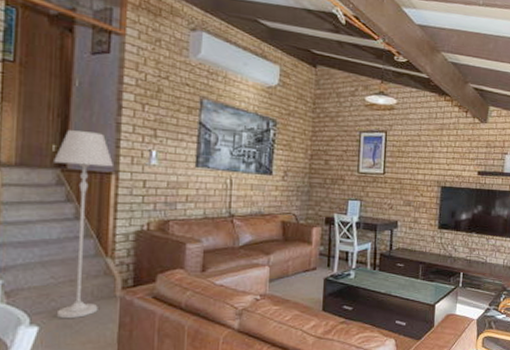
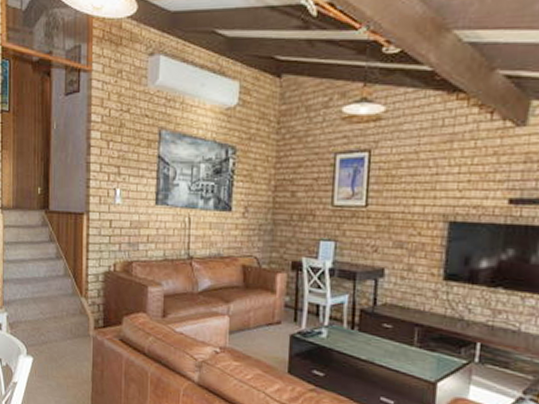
floor lamp: present [54,130,113,319] -> none [40,173,85,353]

